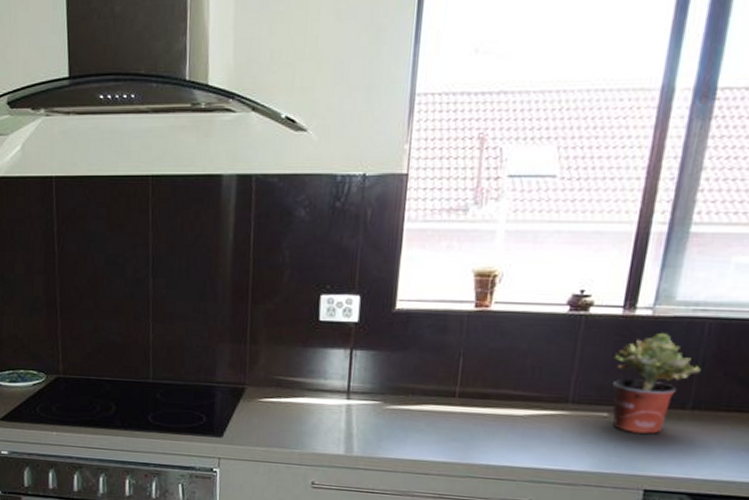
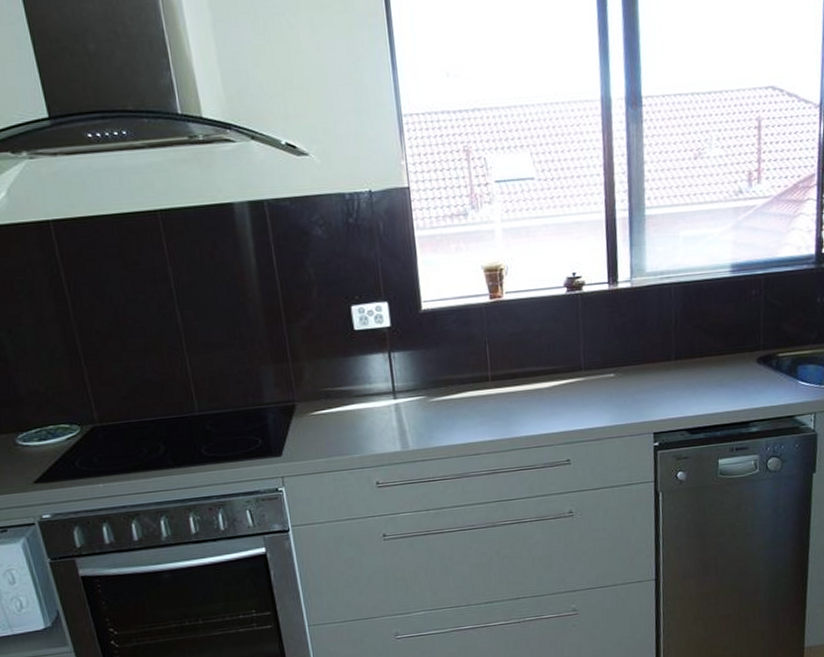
potted plant: present [611,332,701,434] -> none [609,299,675,387]

